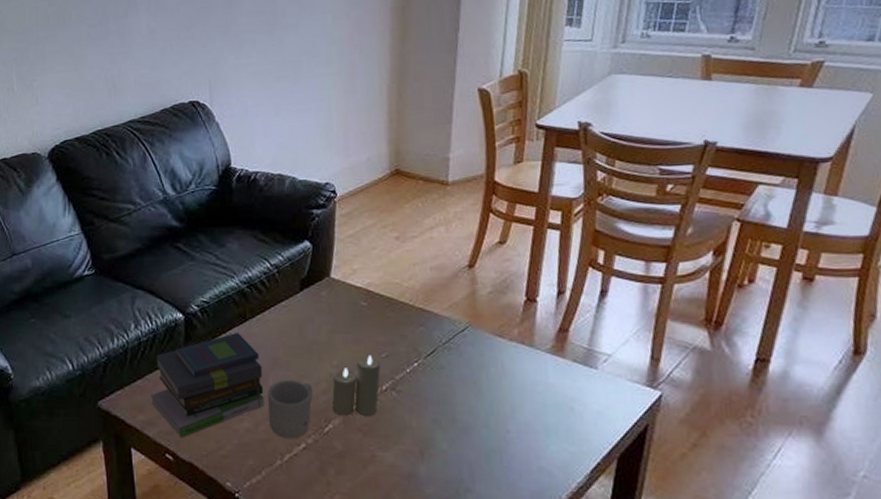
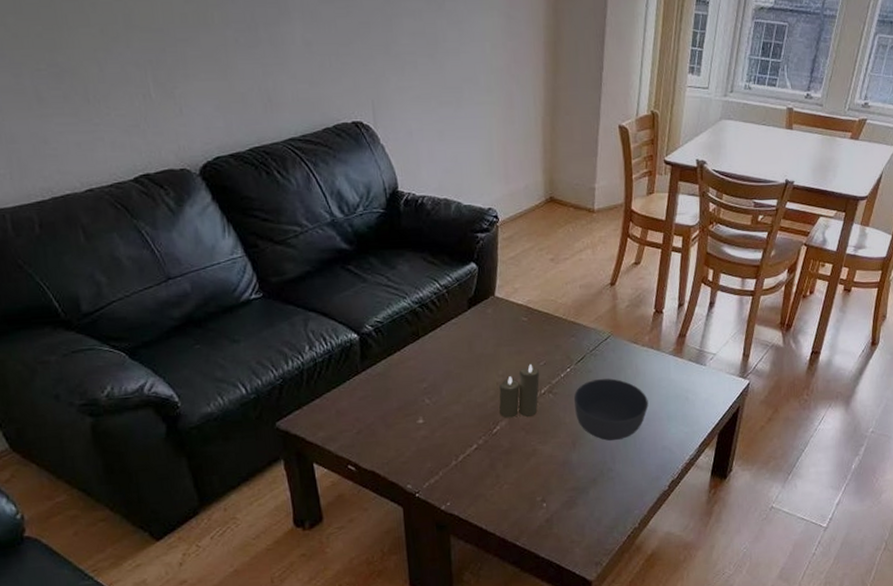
books: present [151,332,264,438] -> none [330,349,439,450]
mug: present [267,380,313,439] -> none [441,390,483,442]
bowl: none [422,378,519,453] -> present [574,378,649,441]

